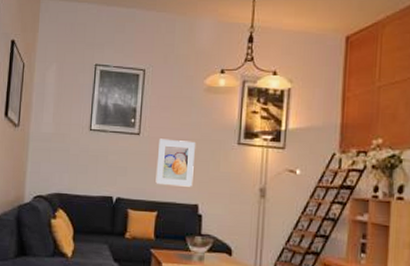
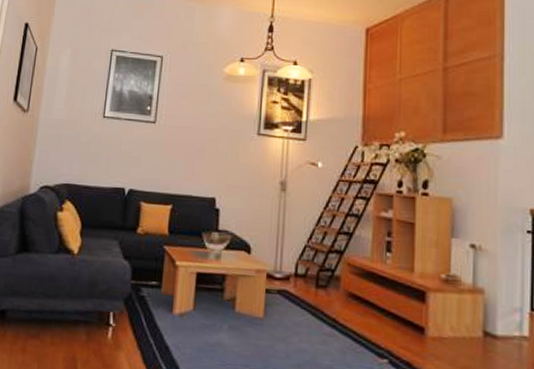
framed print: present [155,138,195,187] -> none [171,127,213,179]

